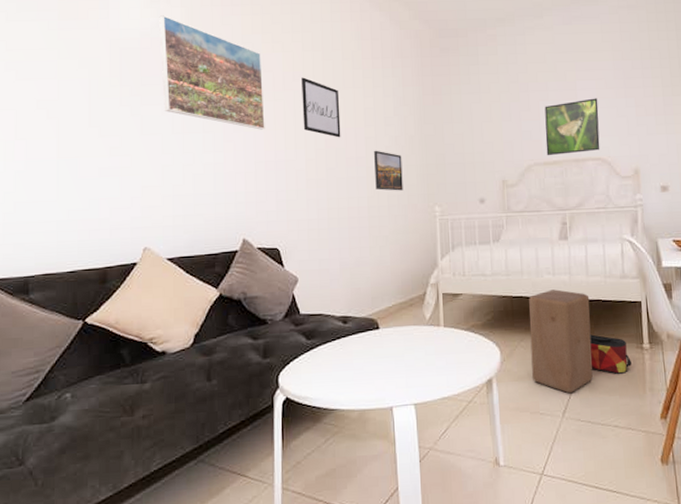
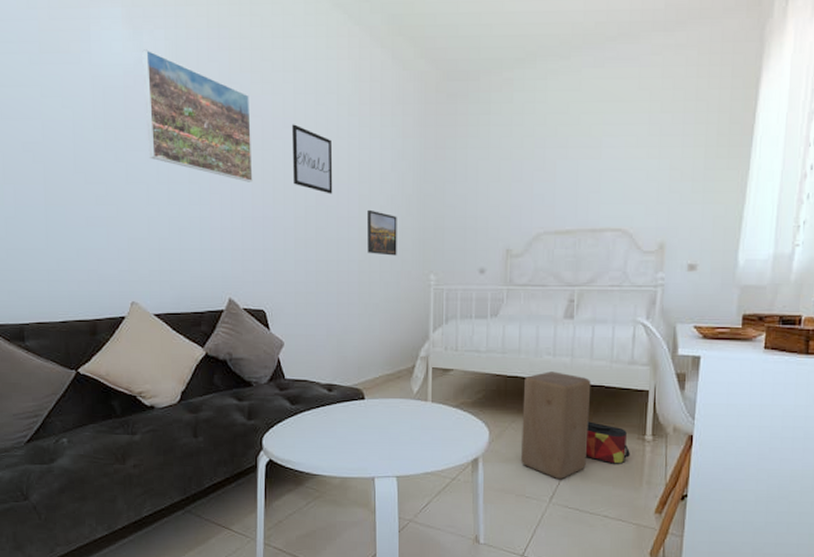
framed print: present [544,98,600,156] -> none [559,158,626,224]

